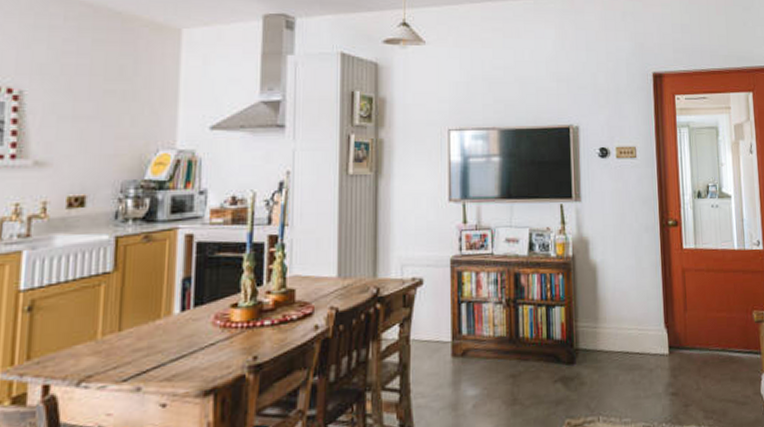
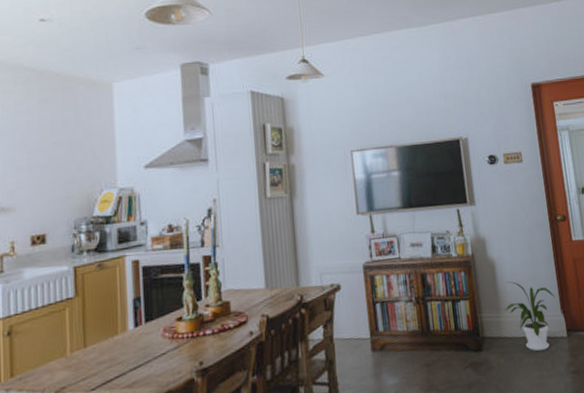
house plant: none [603,288,660,369] -> present [504,281,556,352]

